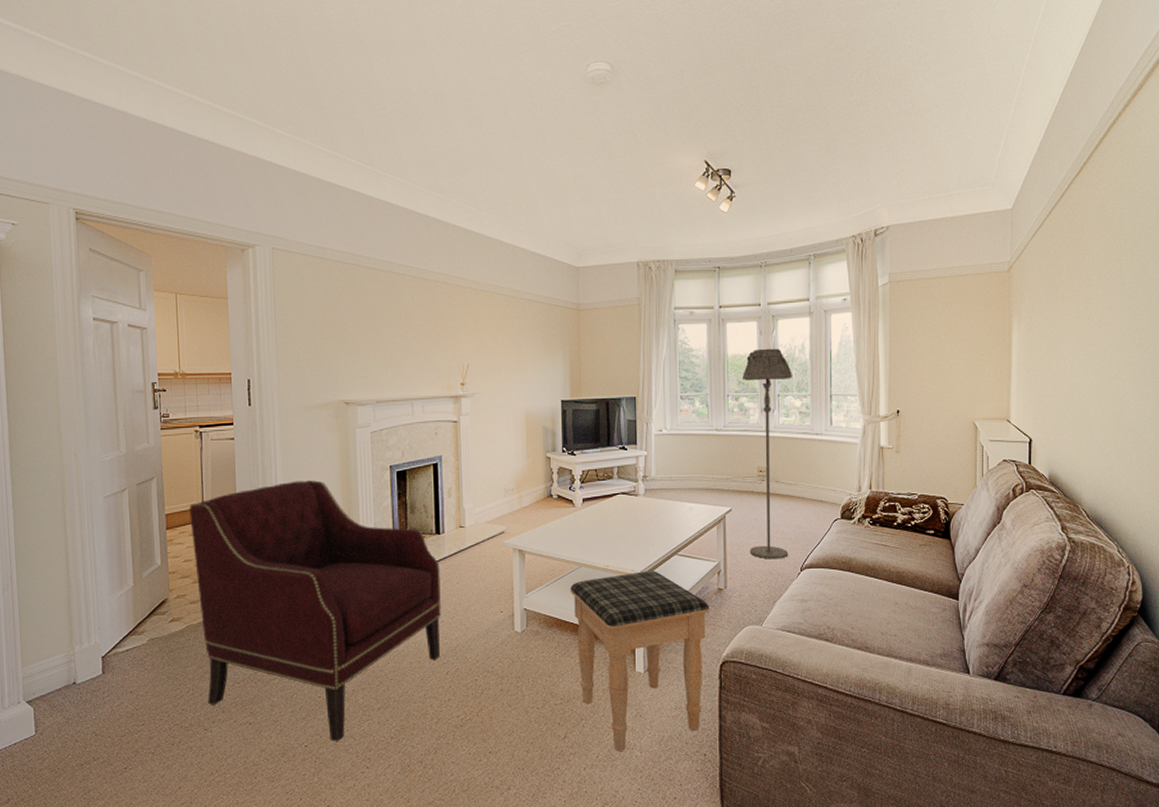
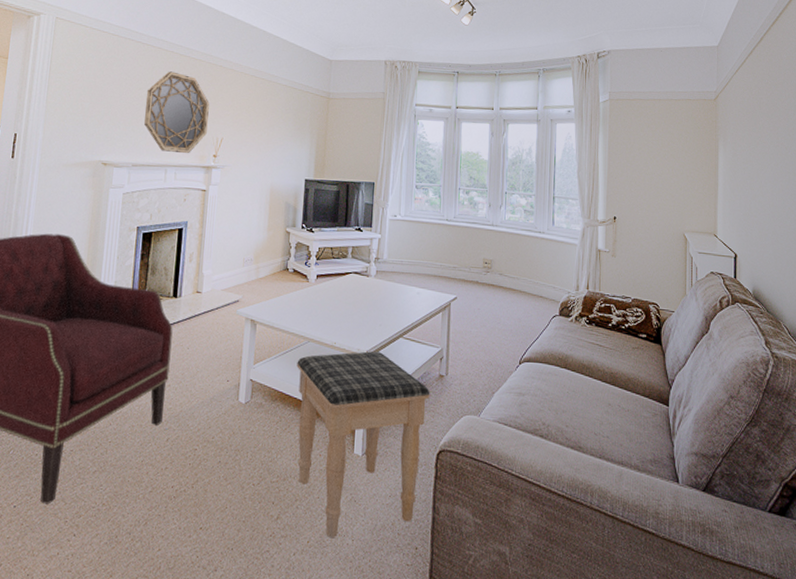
home mirror: none [381,296,451,385] -> present [144,71,209,154]
floor lamp: present [743,348,792,559] -> none [472,148,519,351]

